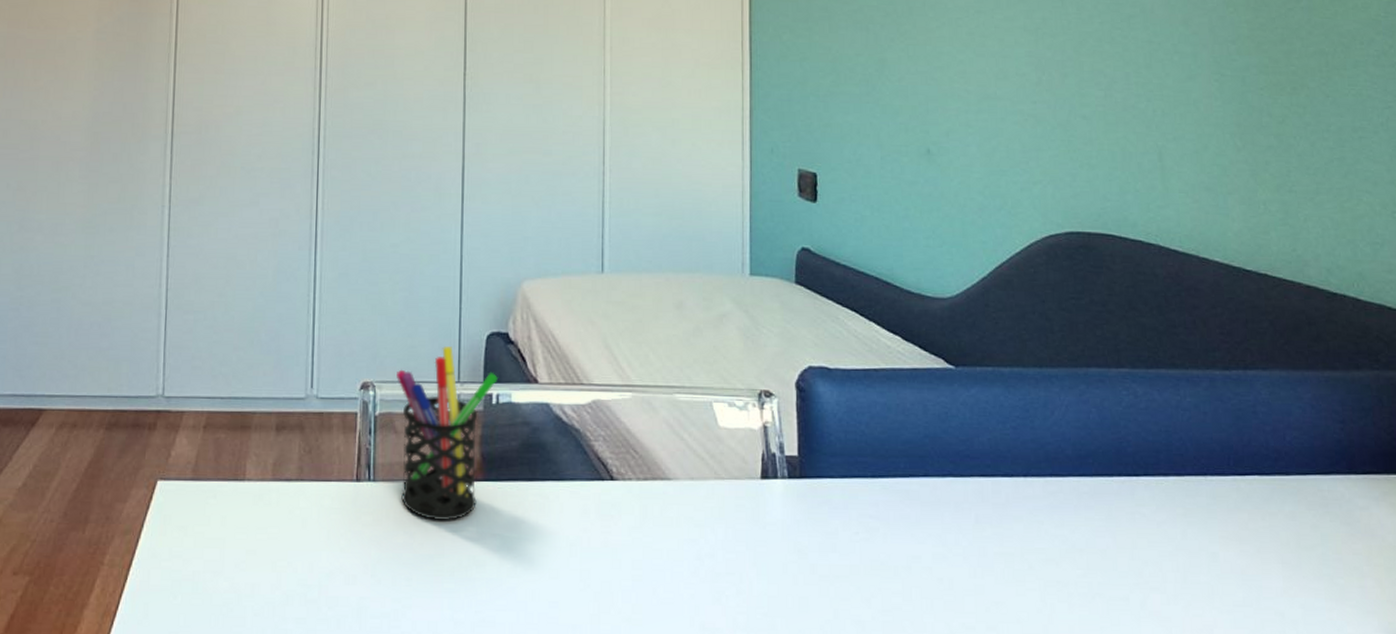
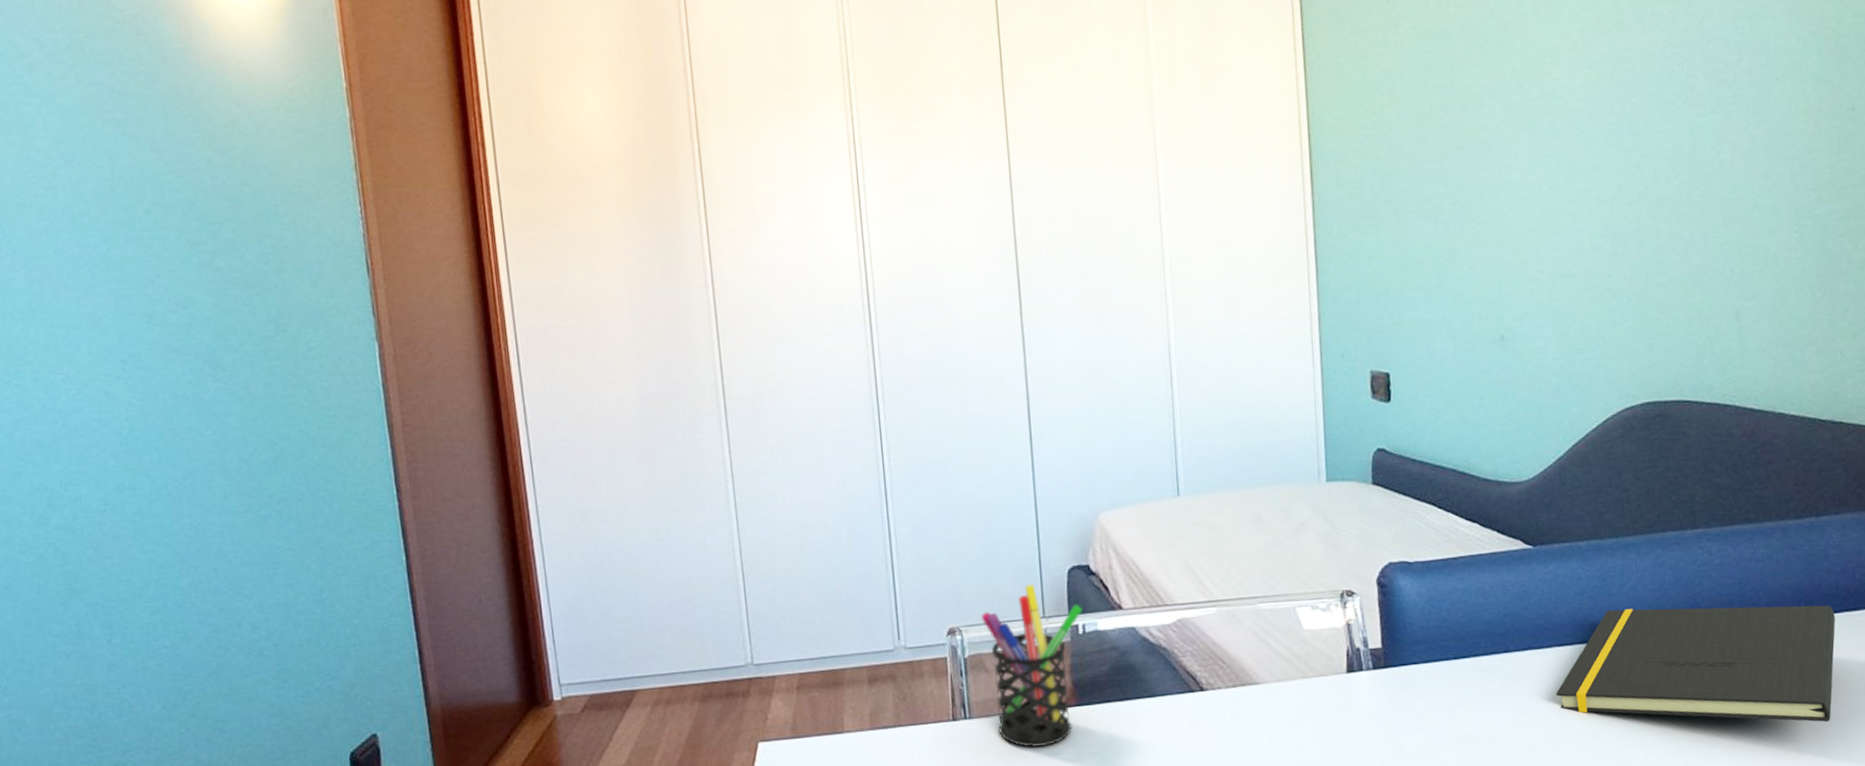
notepad: none [976,443,1267,595] -> present [1556,605,1836,723]

